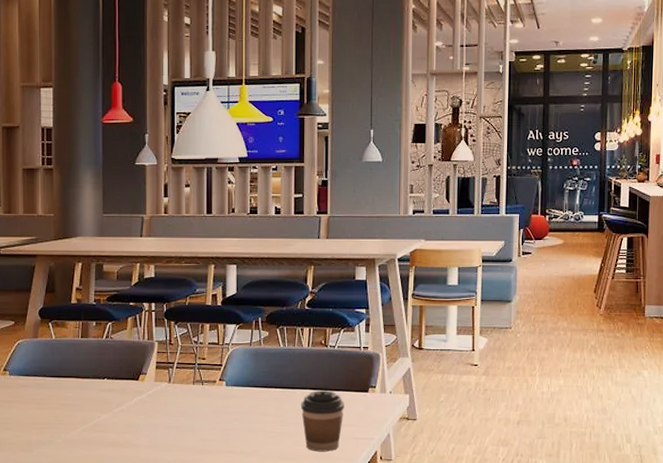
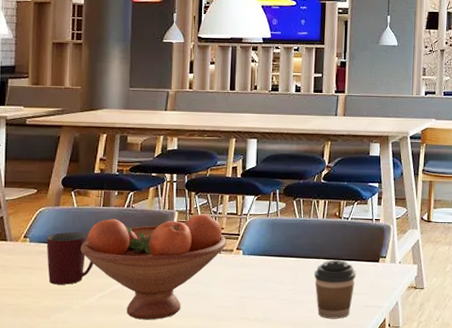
mug: none [26,365,74,418] -> present [46,232,93,285]
fruit bowl: none [60,344,209,453] -> present [80,214,227,320]

